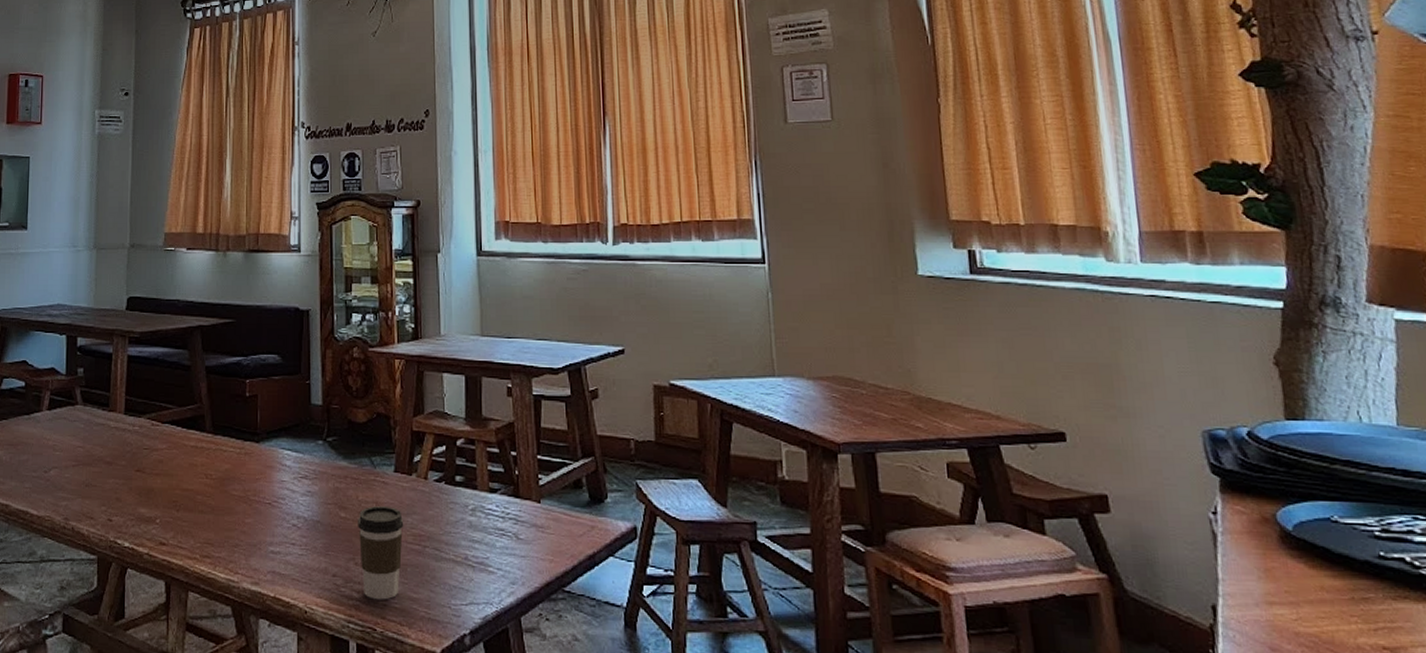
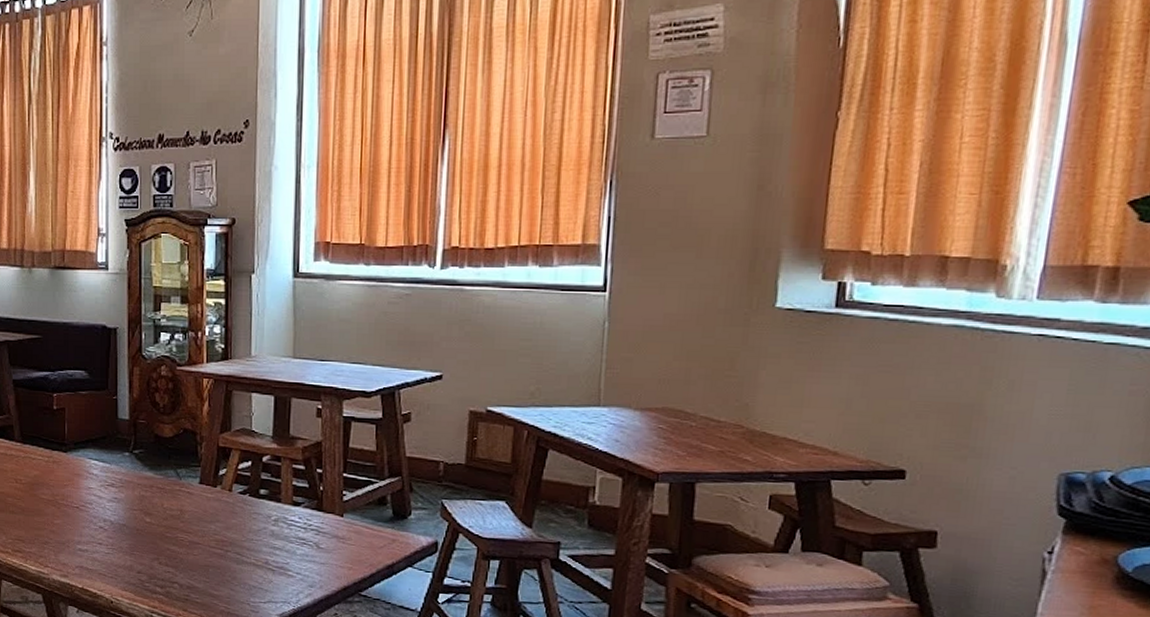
coffee cup: present [358,505,404,600] -> none [162,513,208,596]

